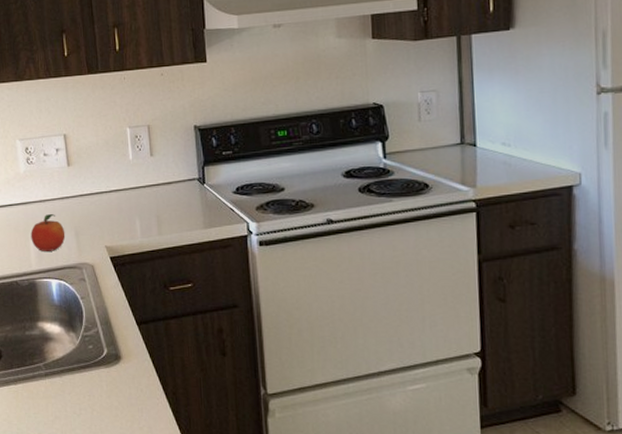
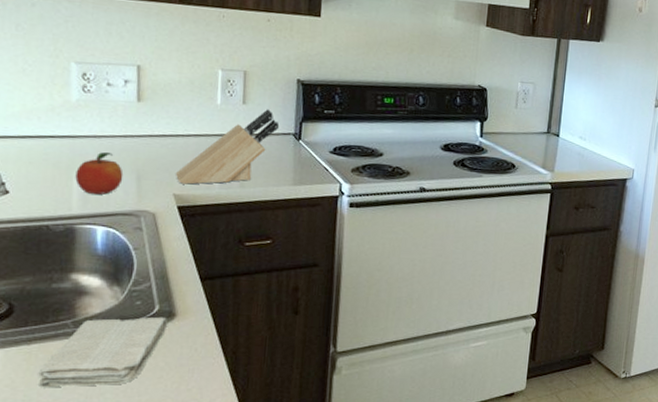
washcloth: none [25,359,115,423] -> present [37,316,167,388]
knife block: none [104,158,185,236] -> present [175,109,280,185]

